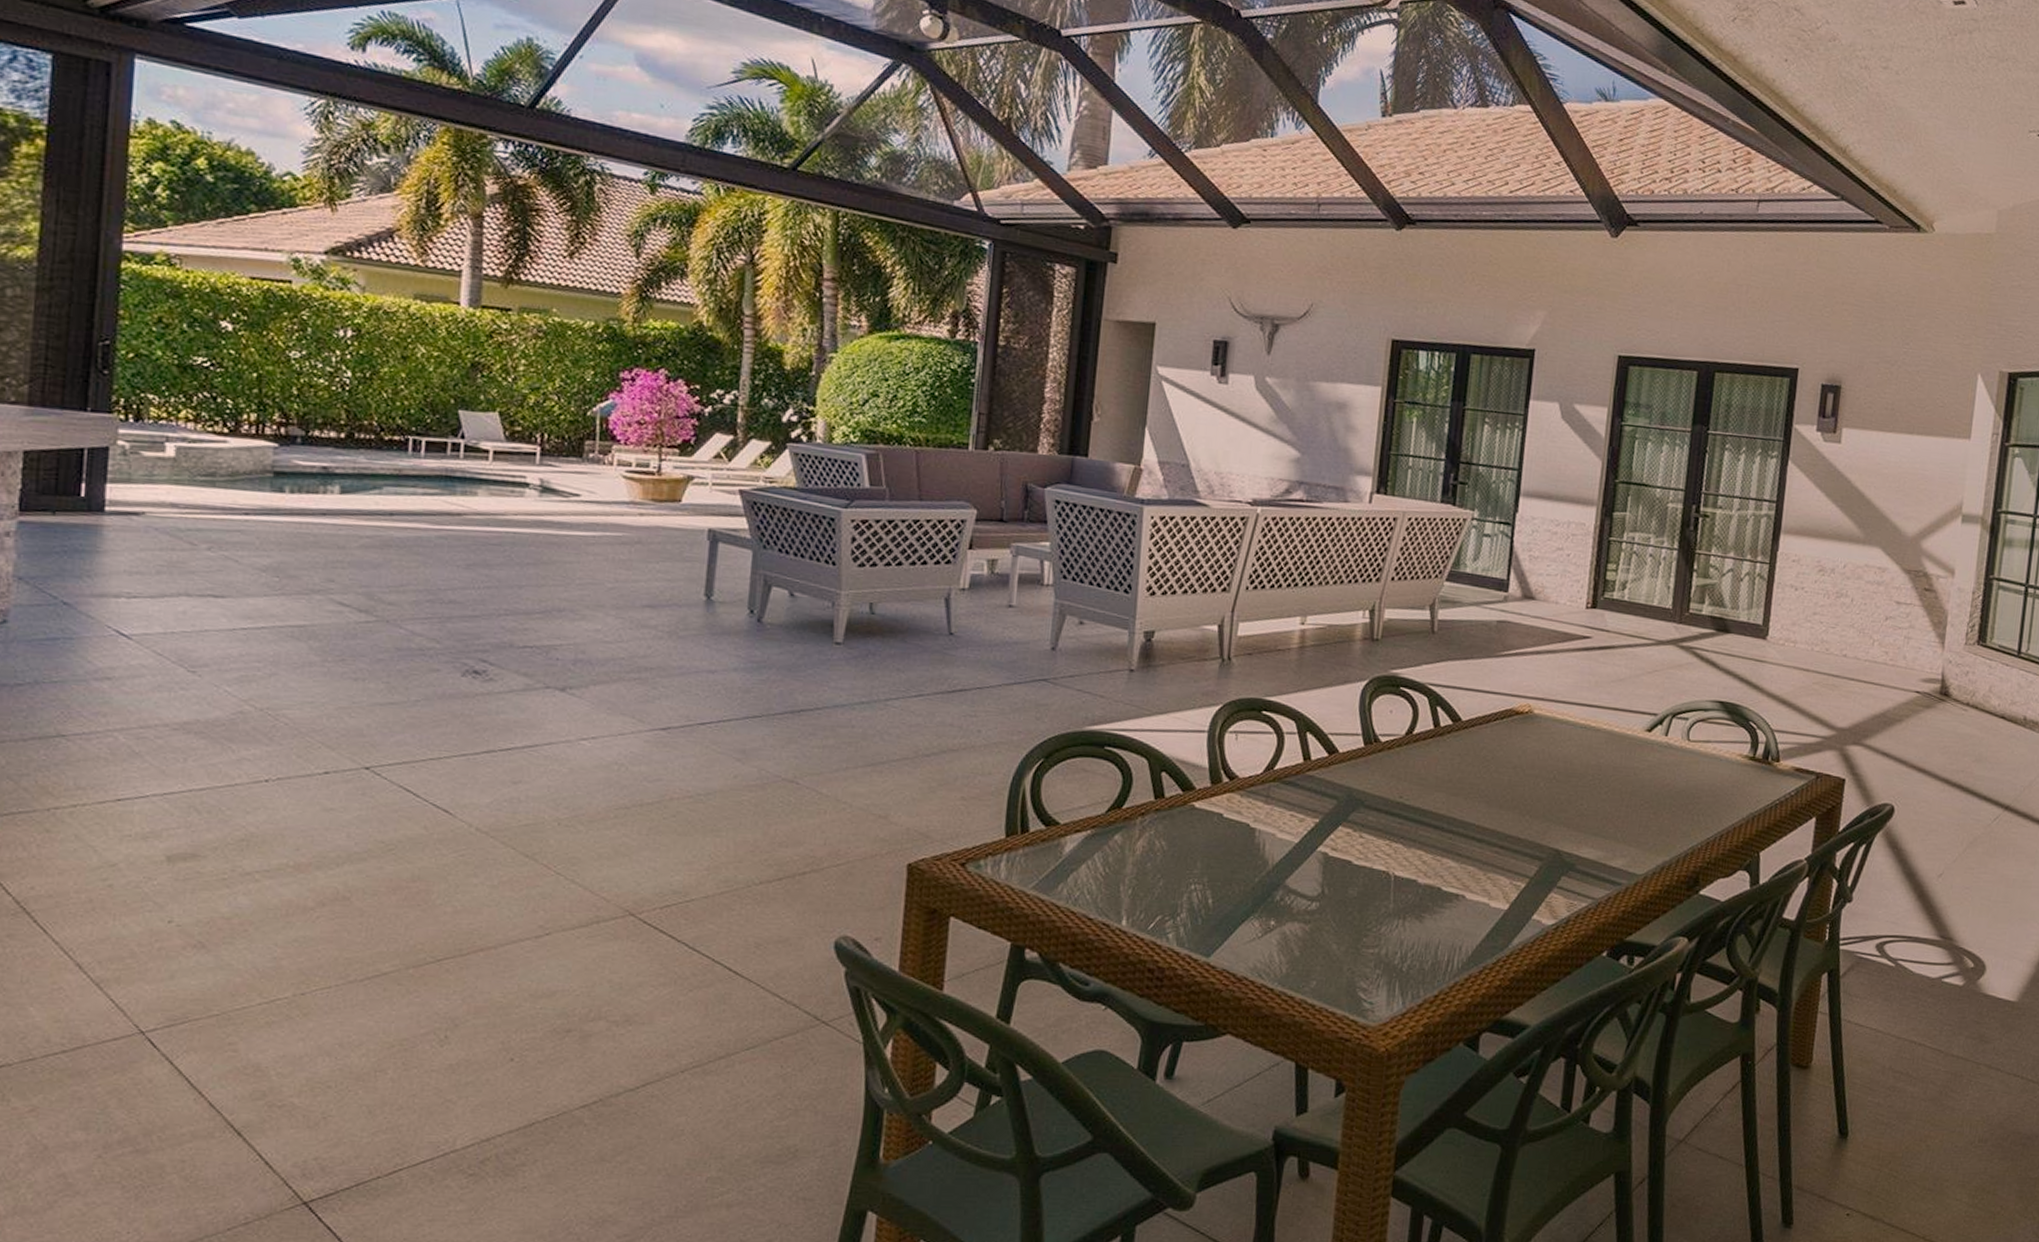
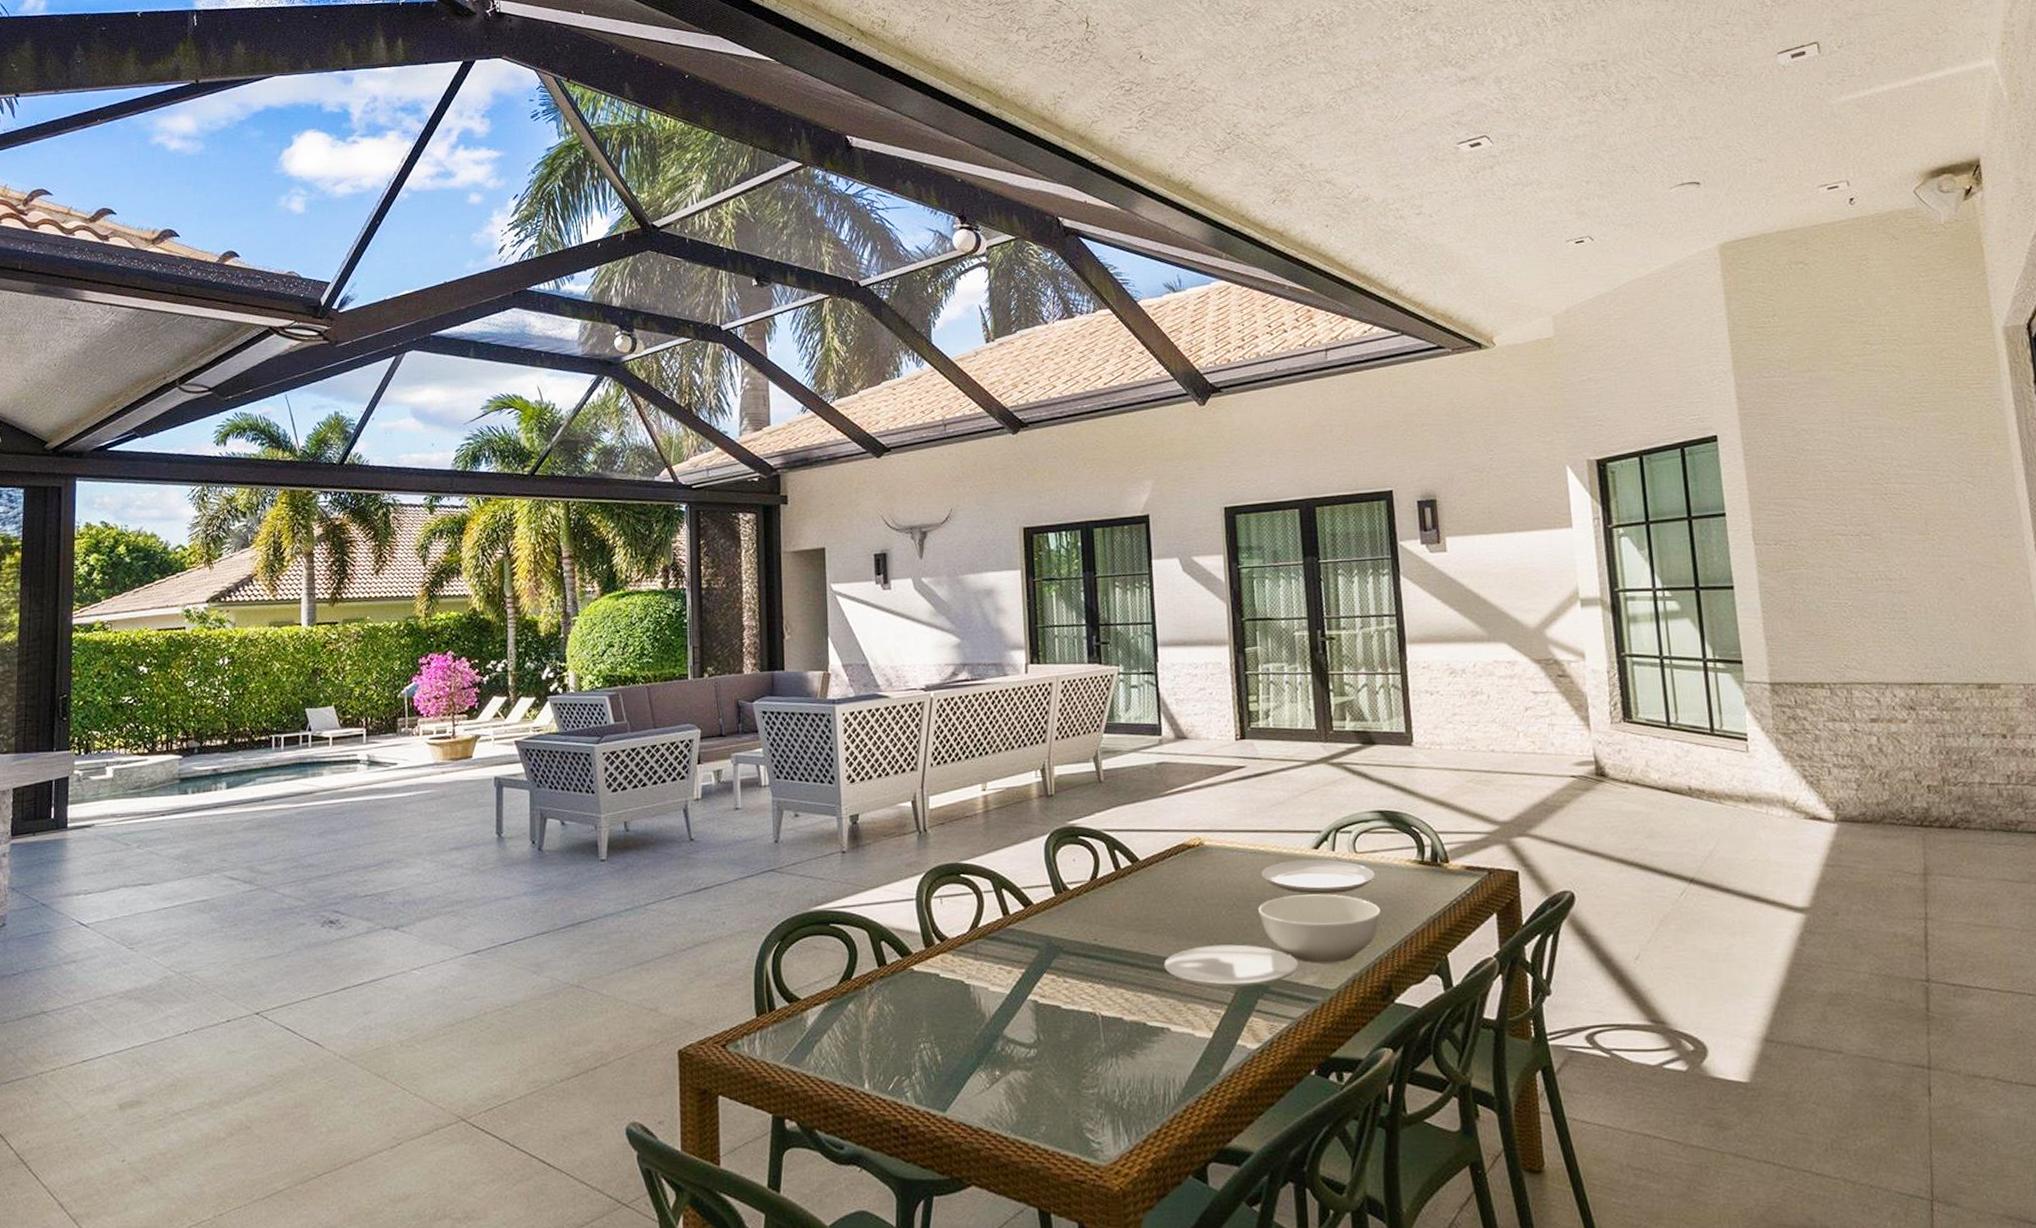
plate: none [1469,816,1609,863] -> present [1163,944,1298,987]
bowl: none [1578,775,1703,849] -> present [1258,894,1381,964]
plate: none [1589,740,1704,780] -> present [1262,859,1375,894]

